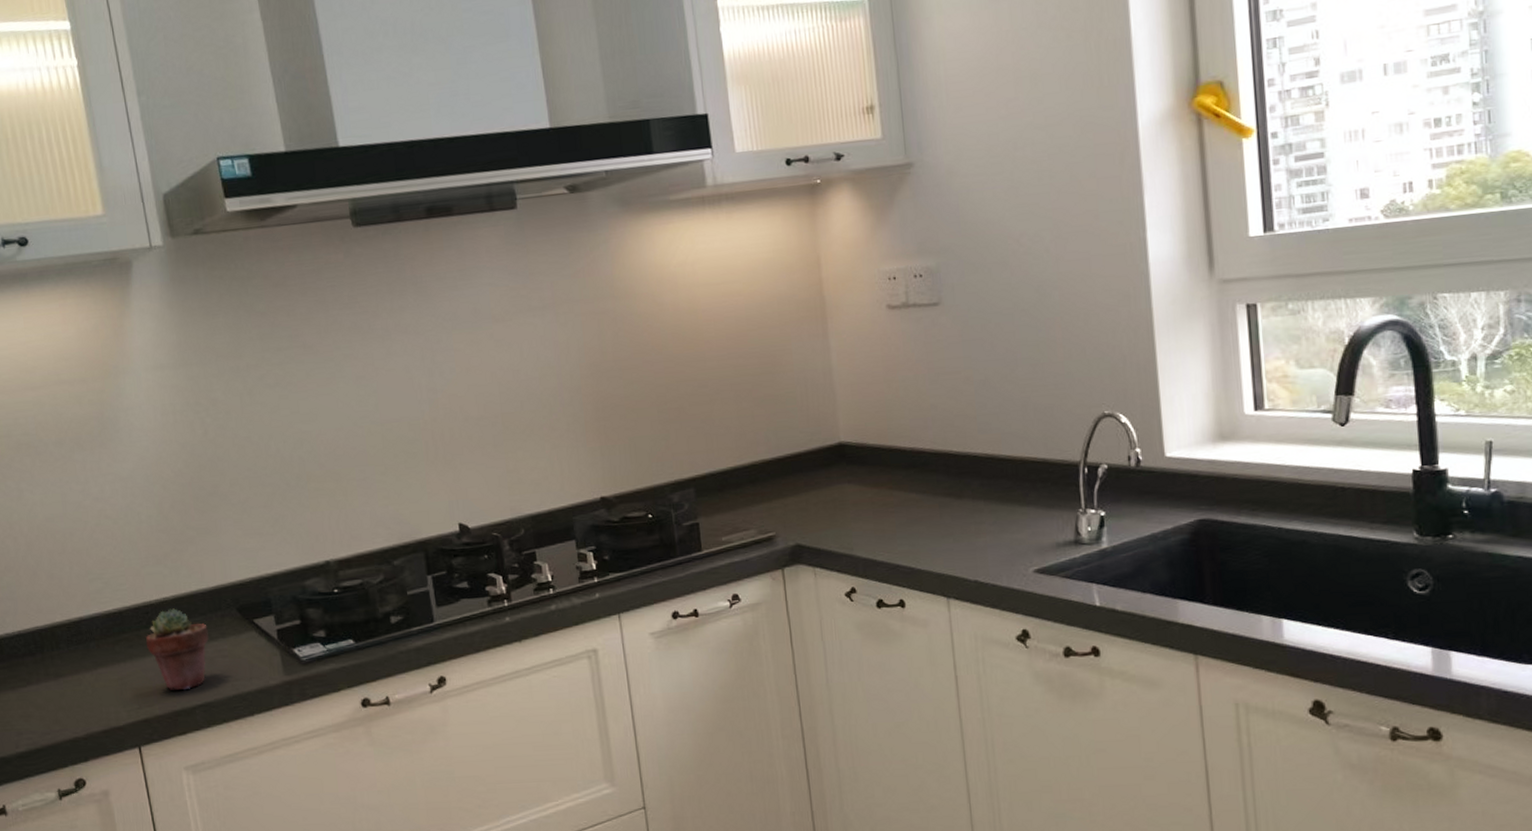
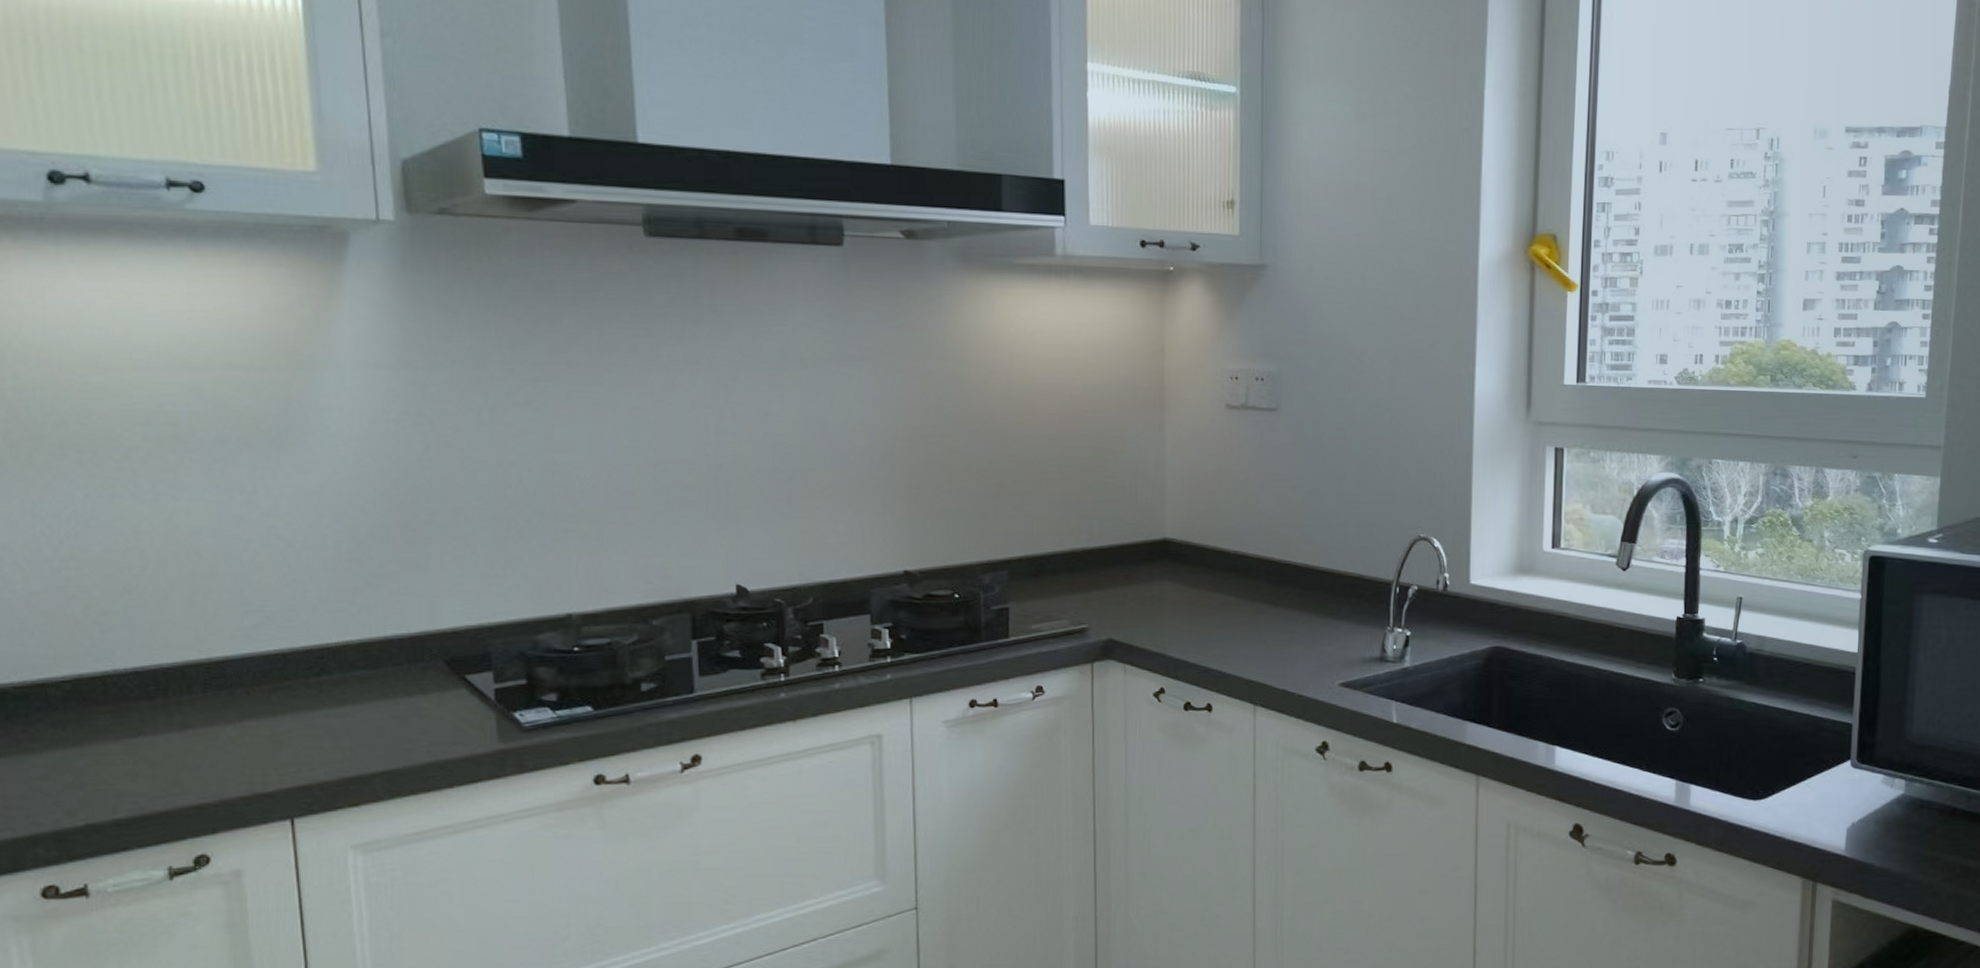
potted succulent: present [146,608,209,691] -> none [317,654,403,754]

